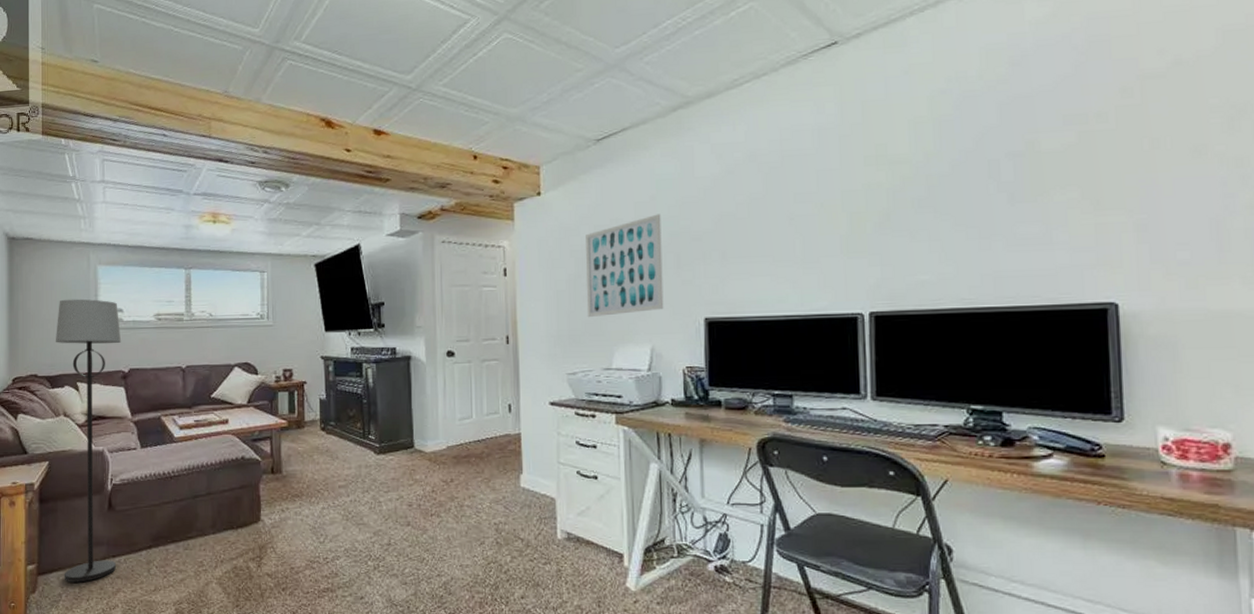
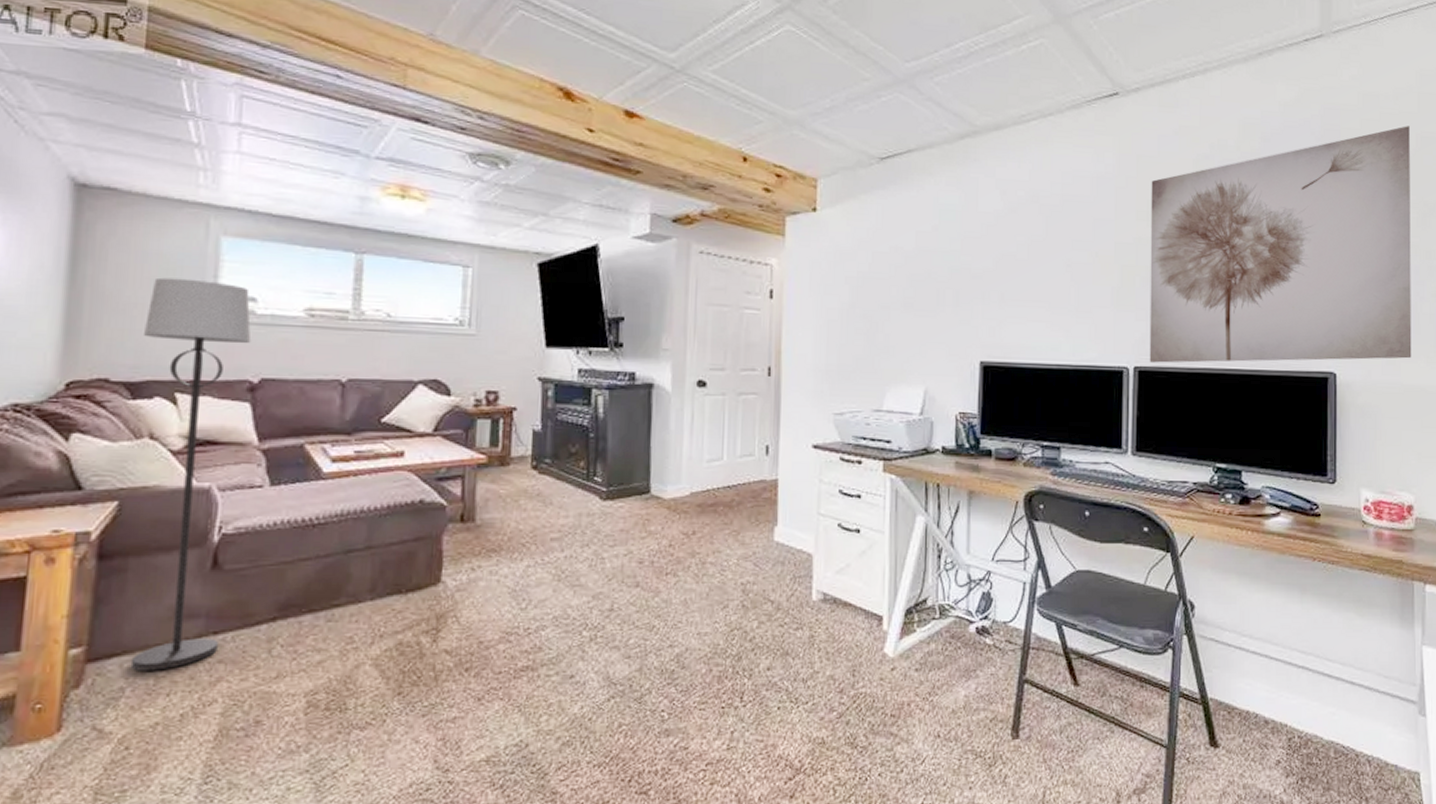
wall art: present [585,214,664,318] -> none [859,246,942,353]
wall art: none [879,21,1221,307] -> present [1149,126,1412,363]

